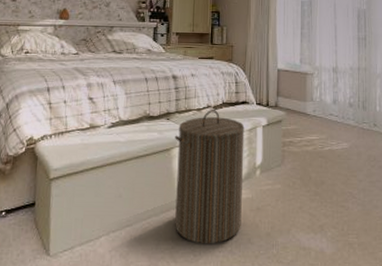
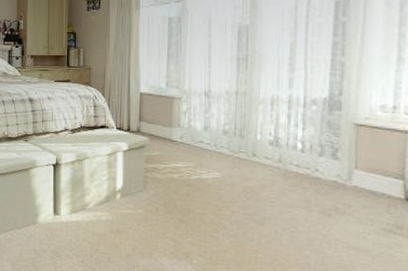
laundry hamper: present [175,110,245,244] -> none [33,133,104,259]

